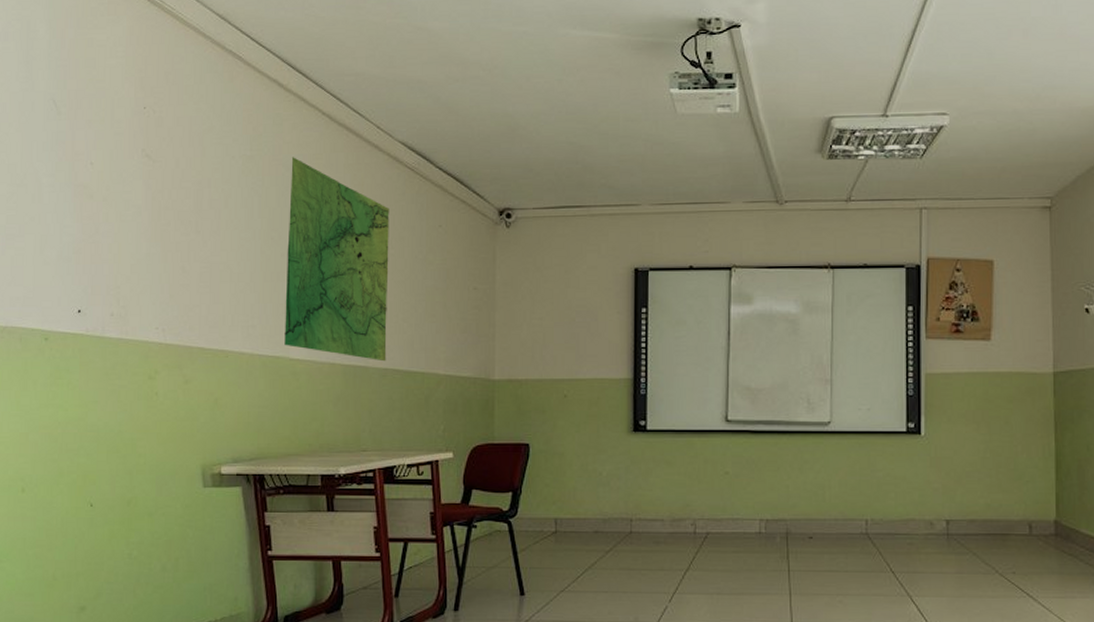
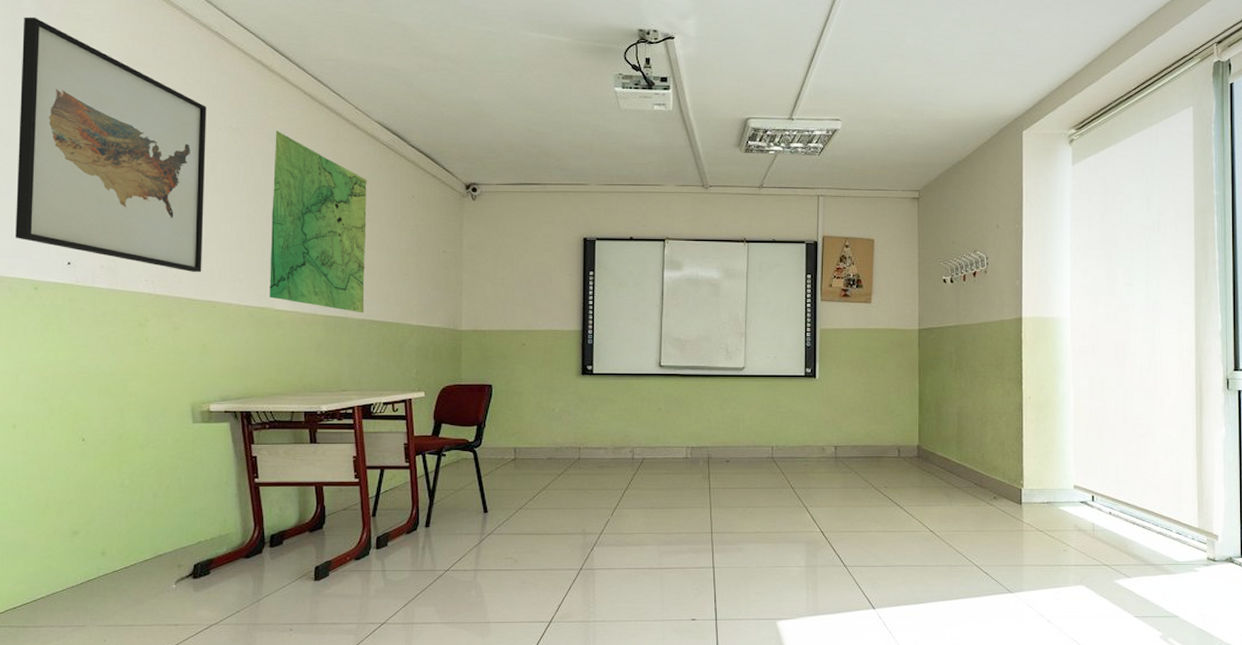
wall art: none [27,46,220,318] -> present [15,17,207,272]

